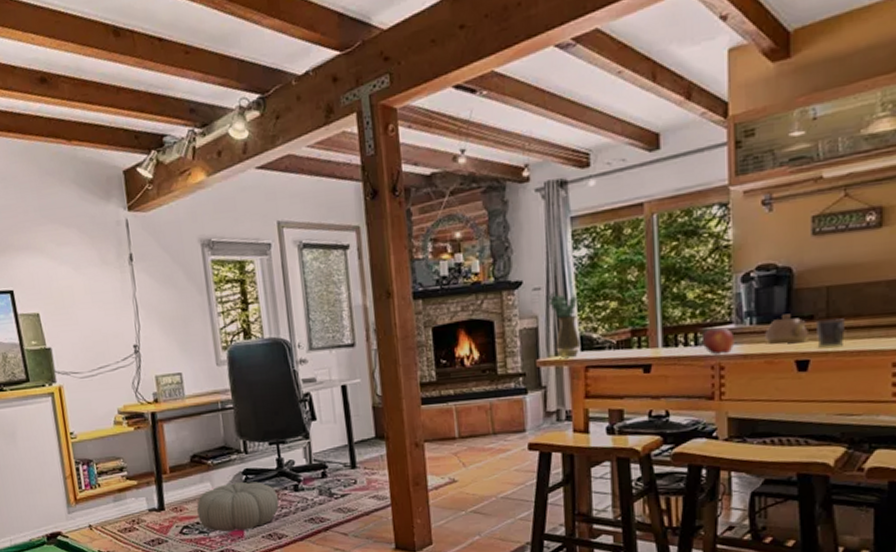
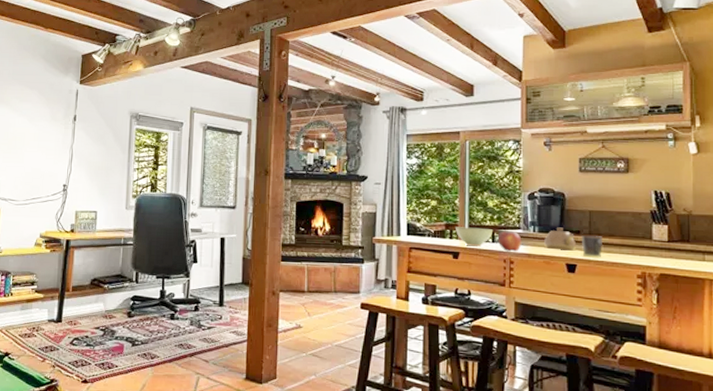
pouf: present [197,481,280,532] -> none [88,306,157,348]
vase: present [548,290,581,359] -> none [385,186,407,240]
bowl: none [643,328,696,355] -> present [455,227,494,247]

